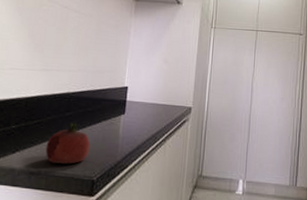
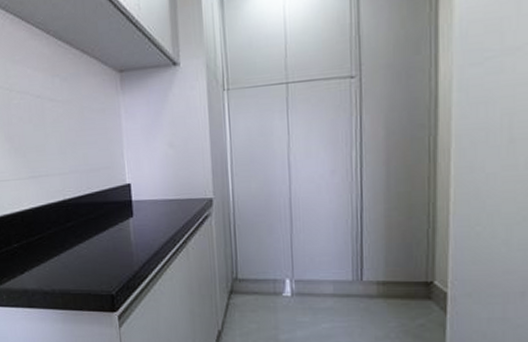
fruit: present [45,122,91,164] -> none [54,233,102,280]

